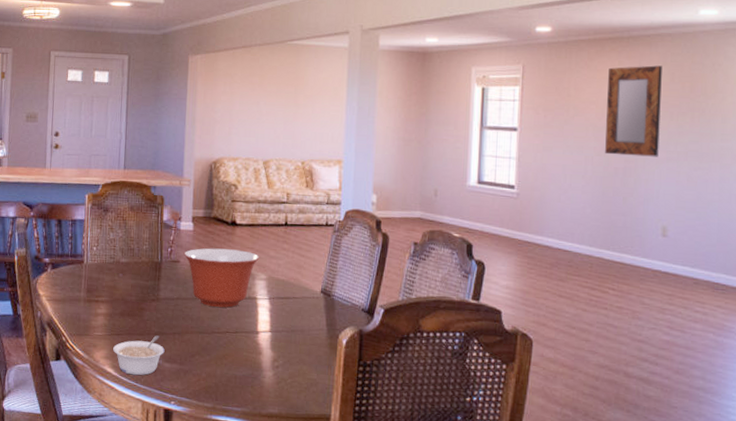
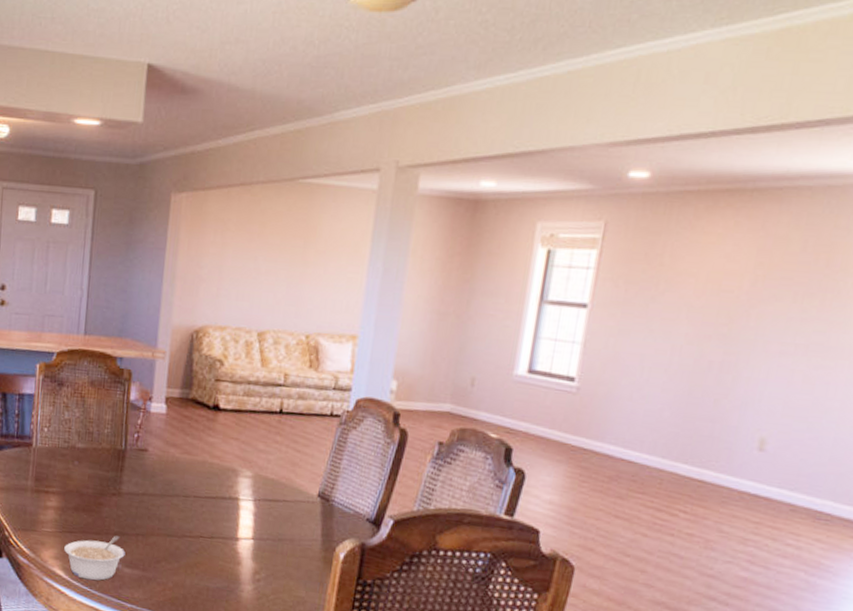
mixing bowl: present [183,248,260,308] -> none [153,435,246,508]
home mirror: present [605,65,662,157] -> none [699,228,793,350]

